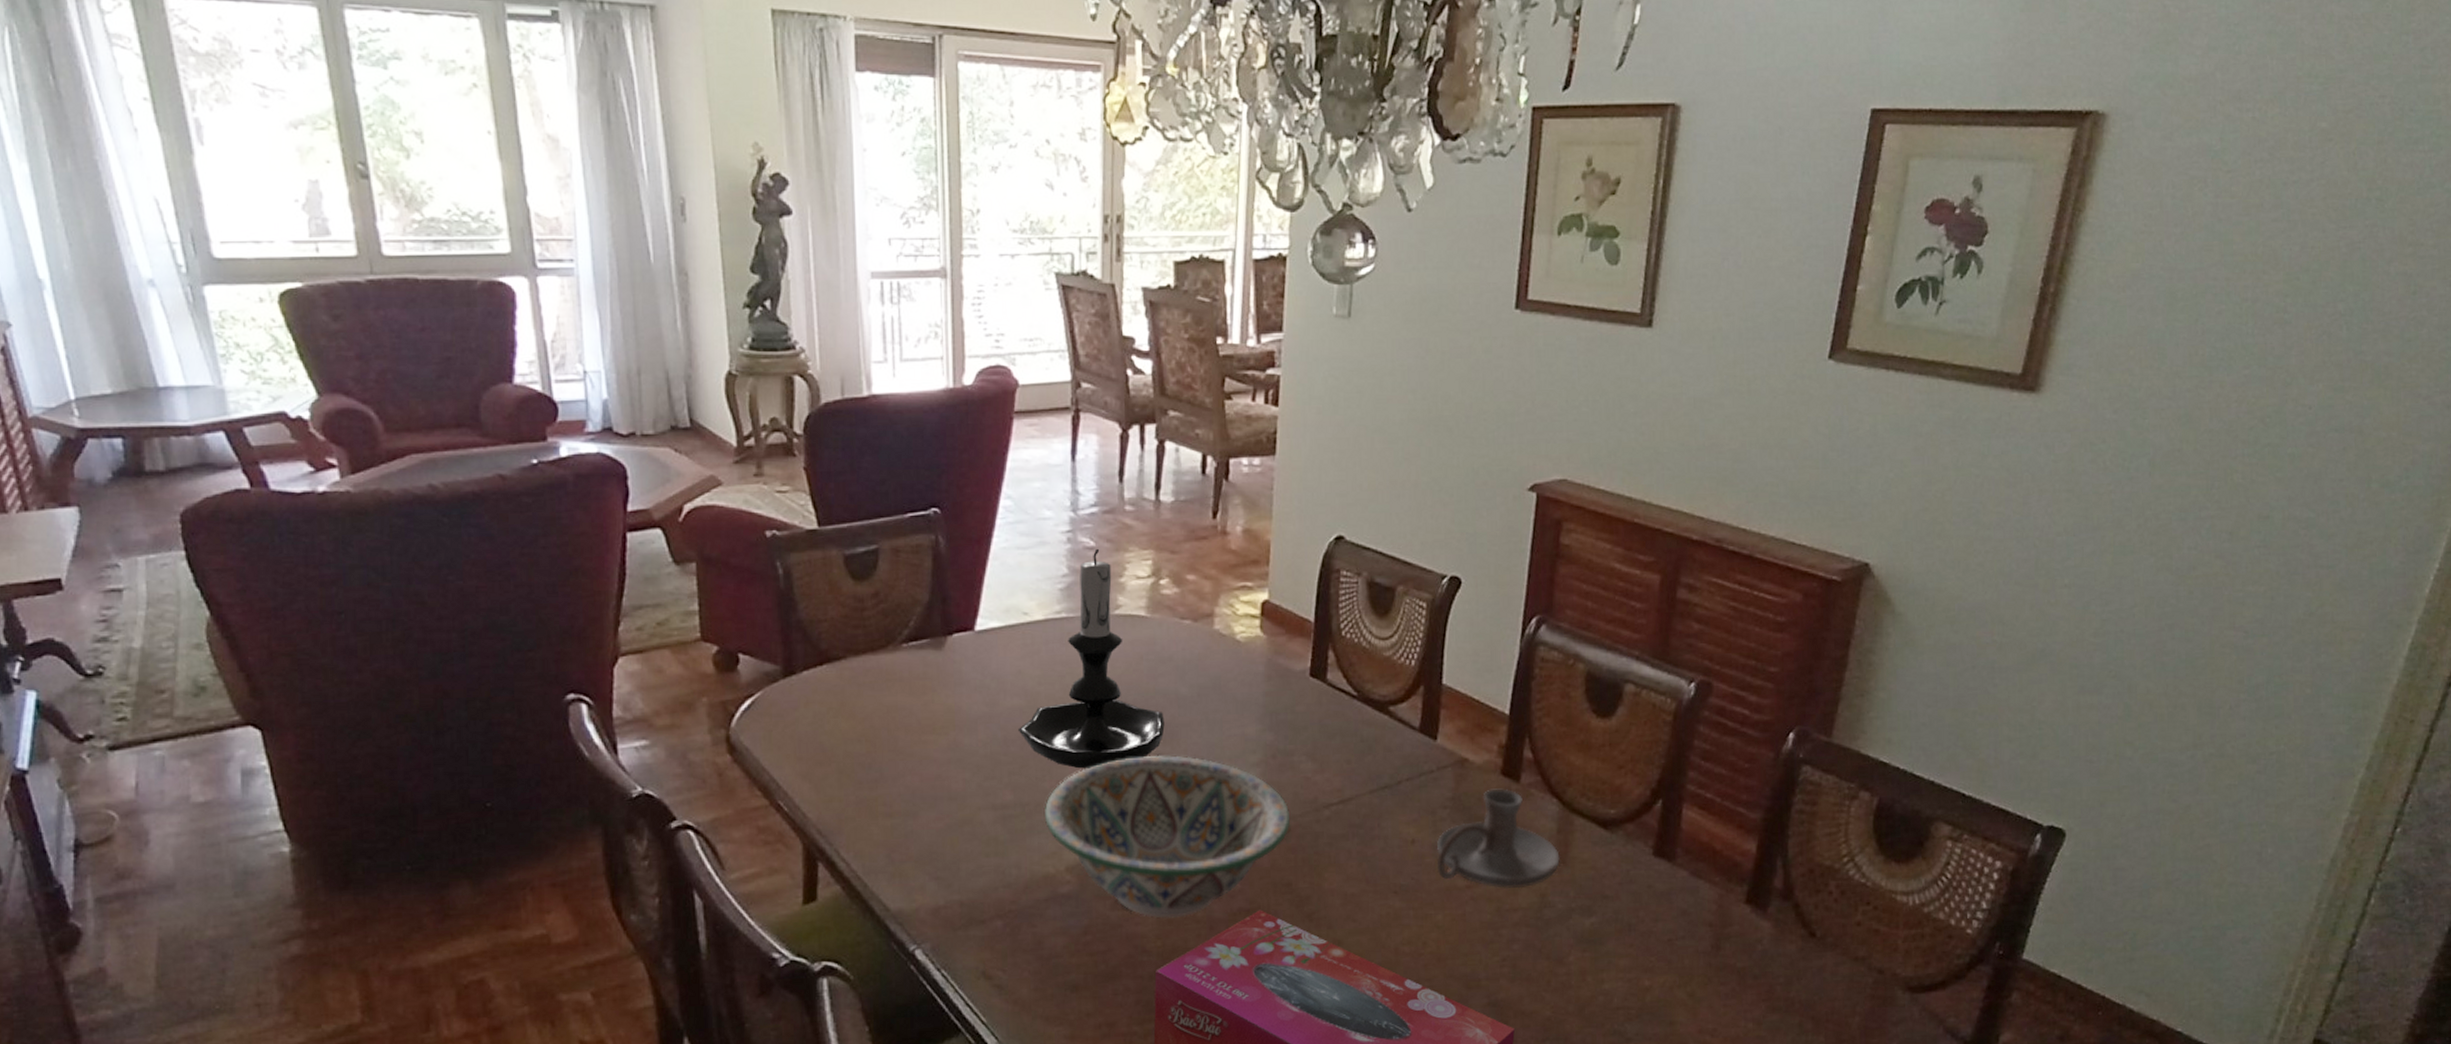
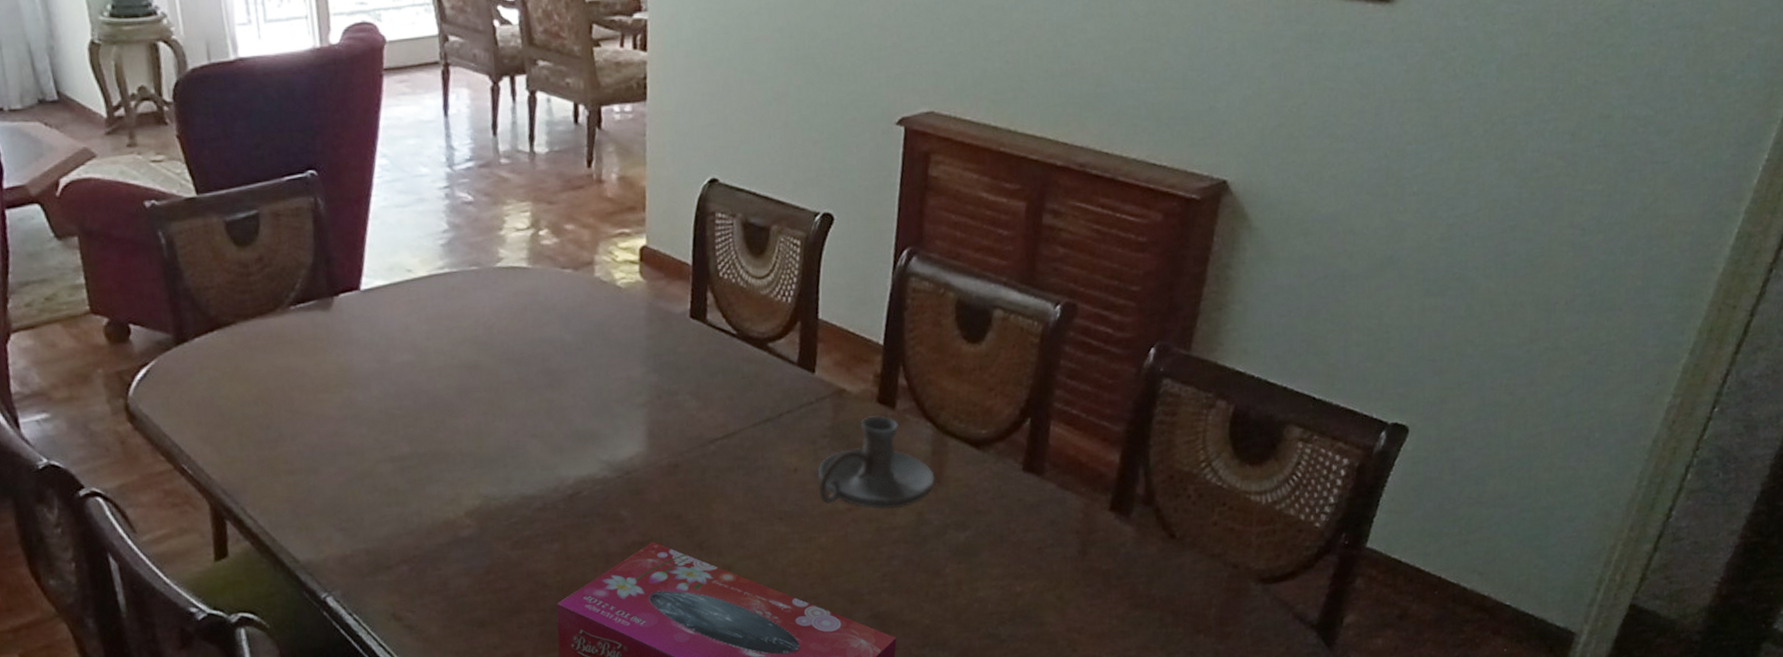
candle holder: present [1017,548,1165,769] -> none [409,202,552,419]
decorative bowl: present [1045,756,1291,918] -> none [441,401,679,555]

